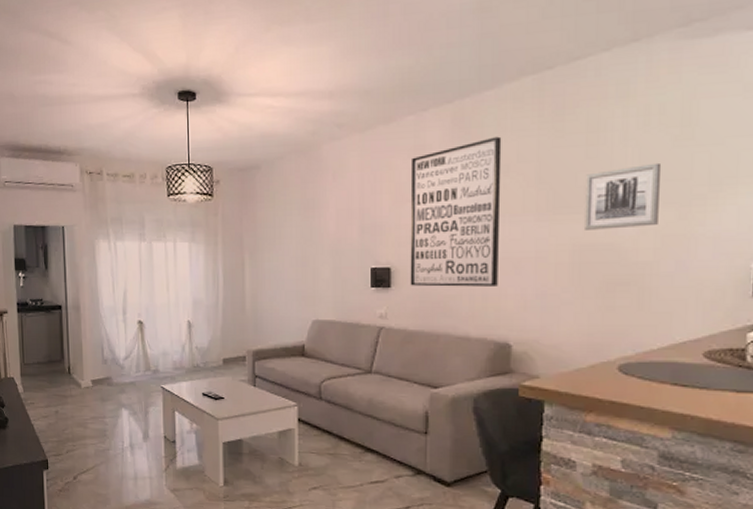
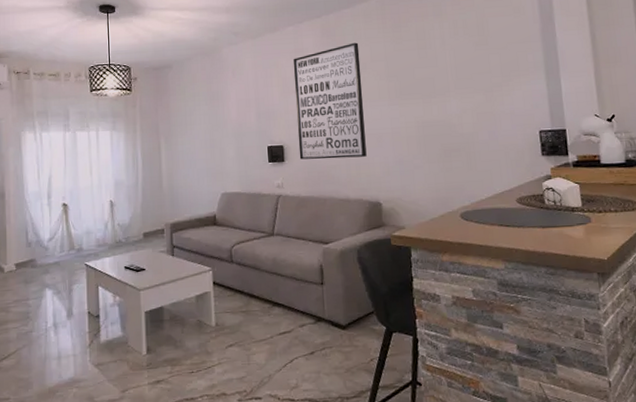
wall art: present [583,162,662,230] -> none [420,61,473,111]

